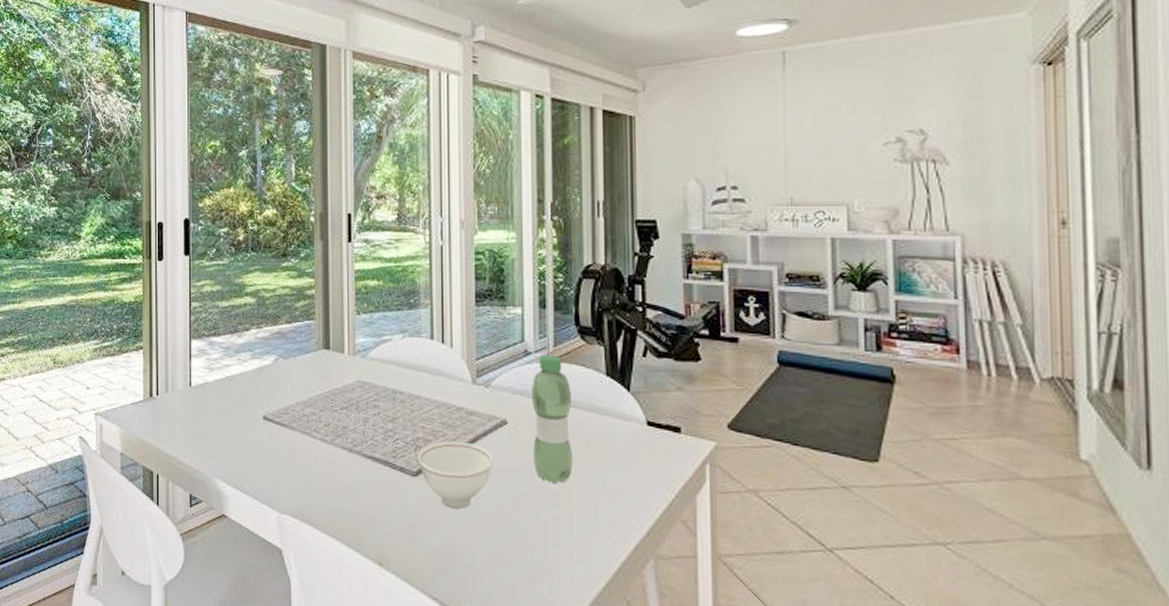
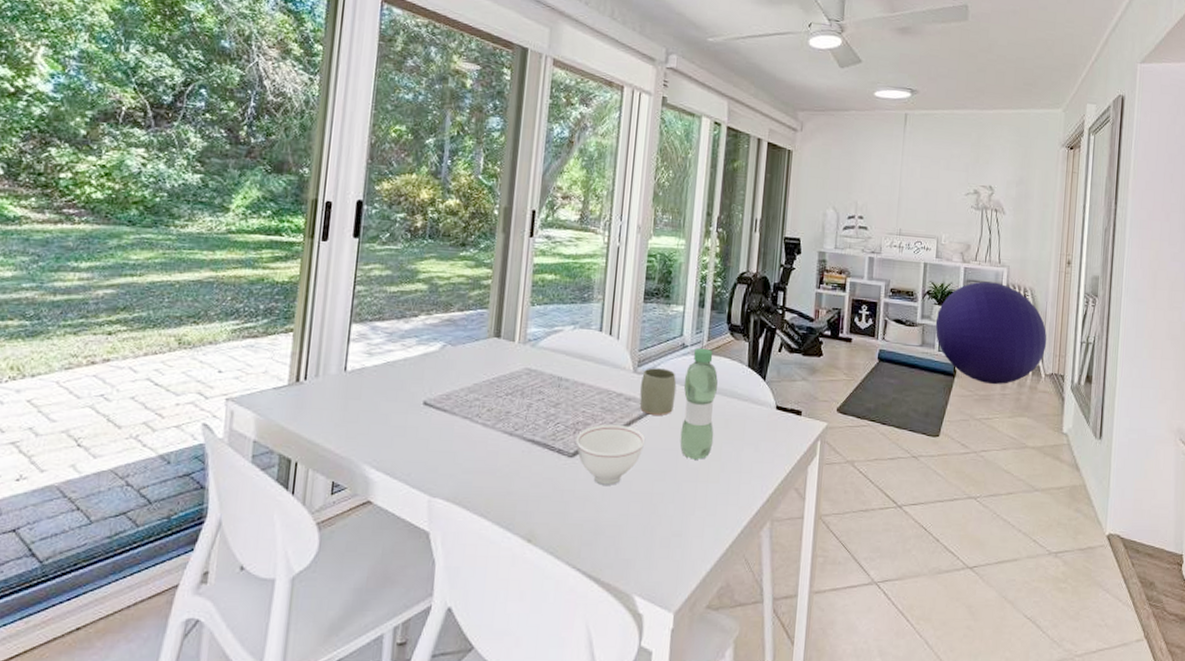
mug: none [482,378,523,432] -> present [639,368,677,415]
exercise ball: none [856,257,1039,393] -> present [935,281,1047,384]

